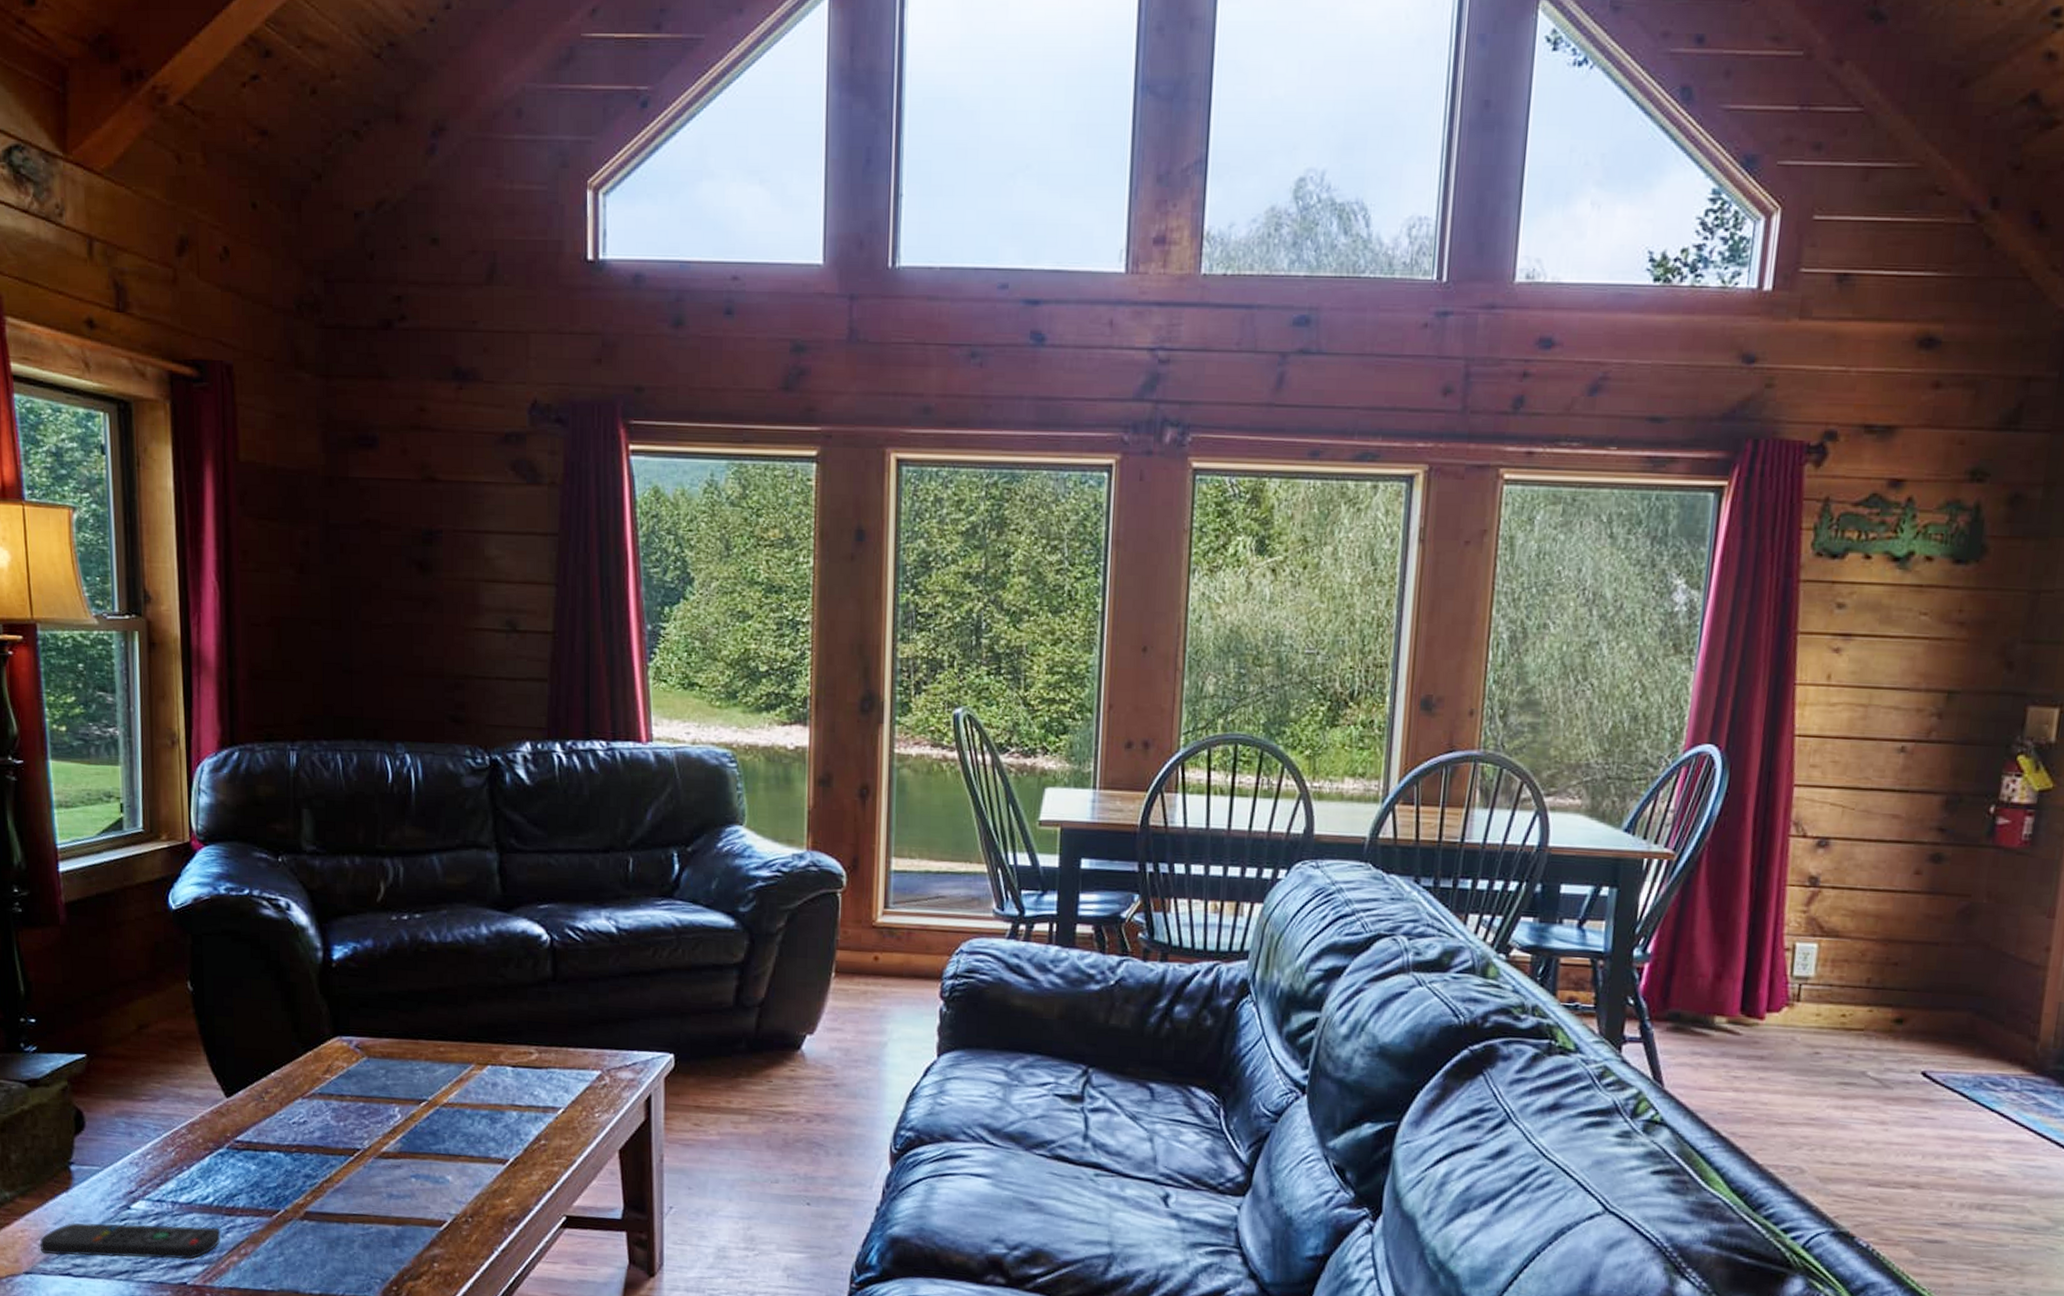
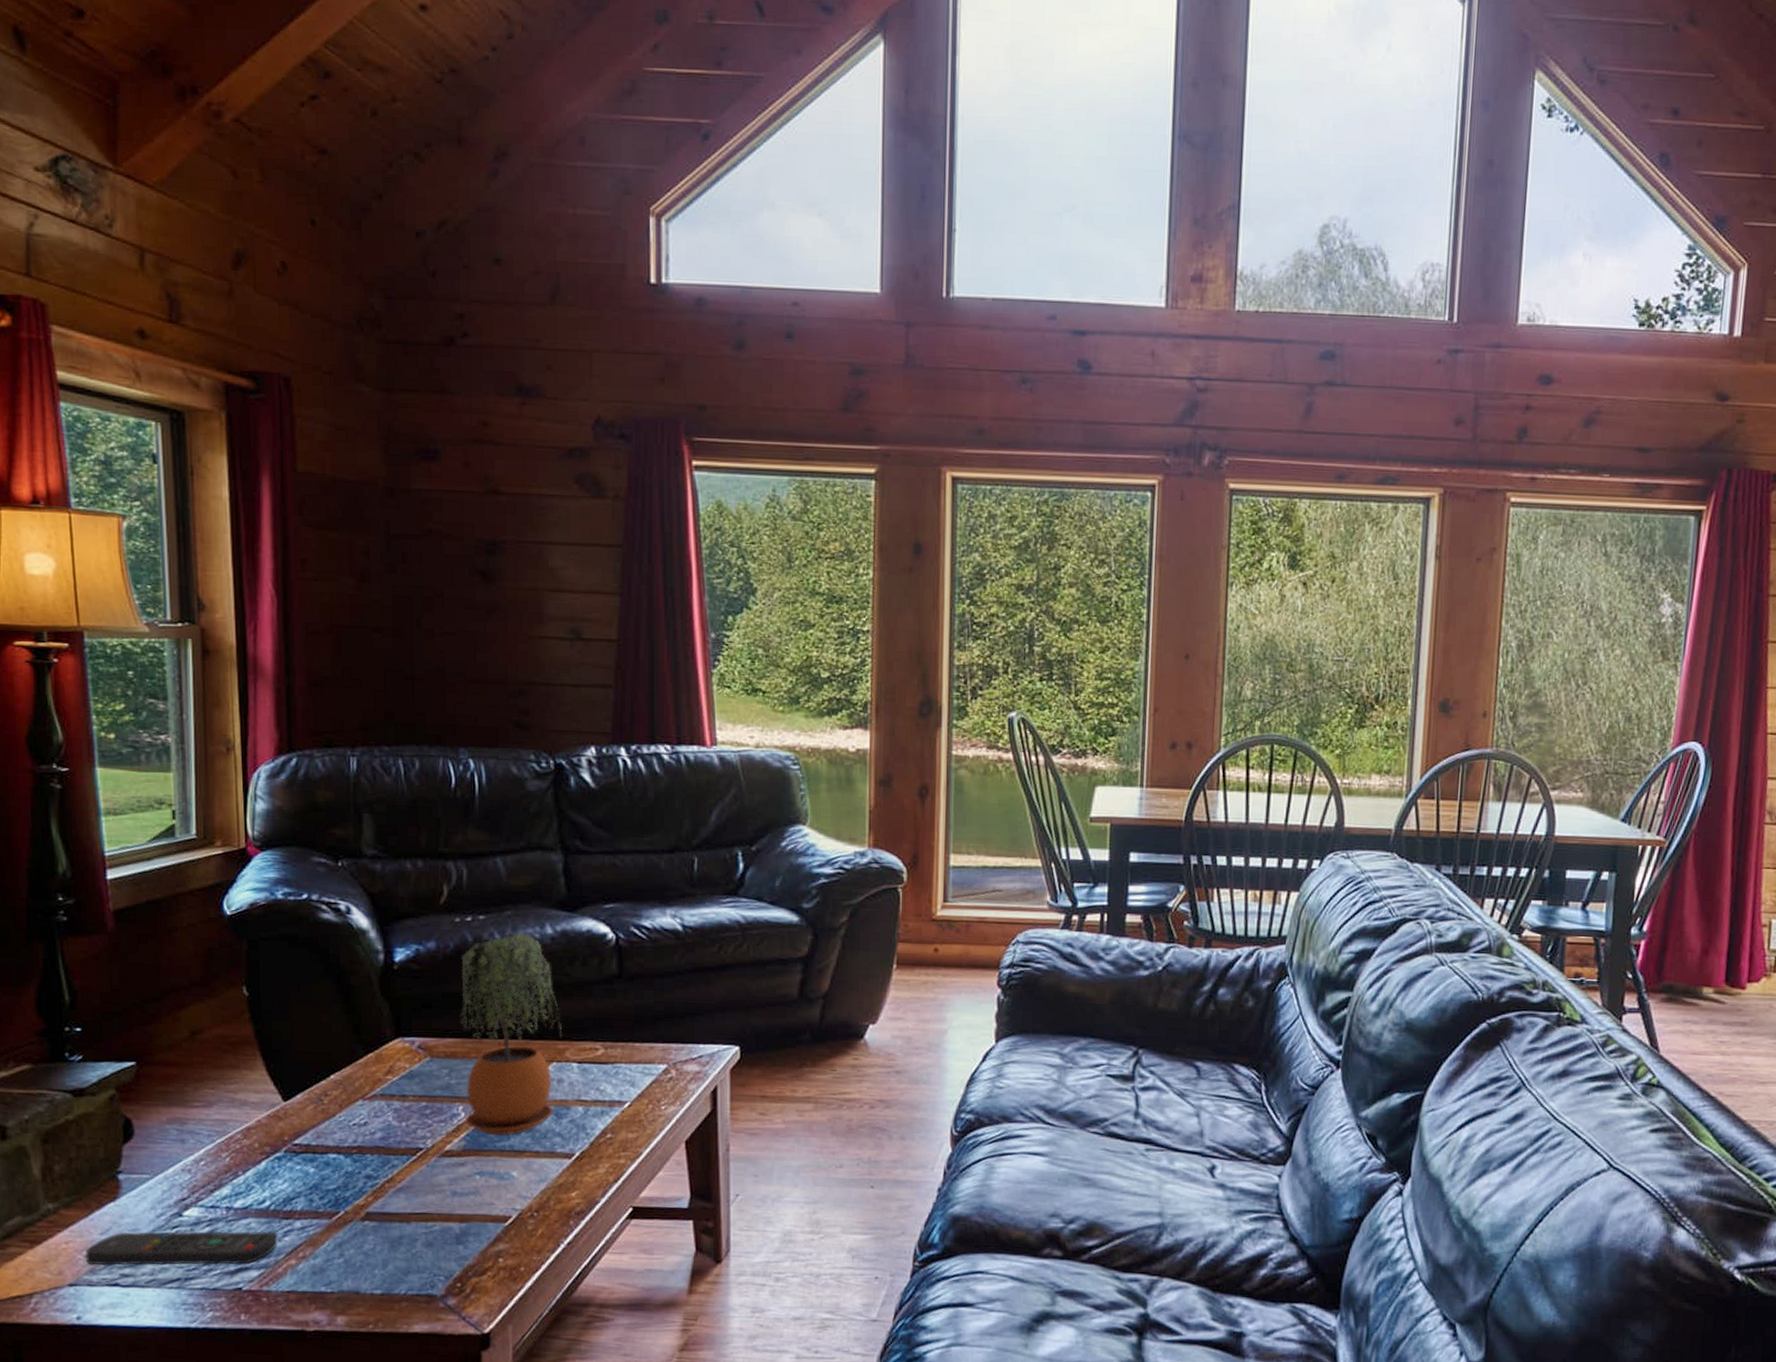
potted plant: none [396,931,498,1140] -> present [459,932,563,1137]

